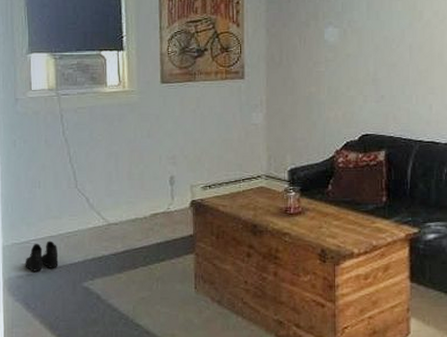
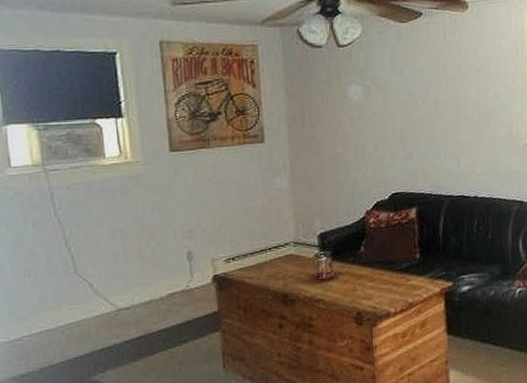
boots: present [25,240,59,272] -> none [17,334,60,371]

